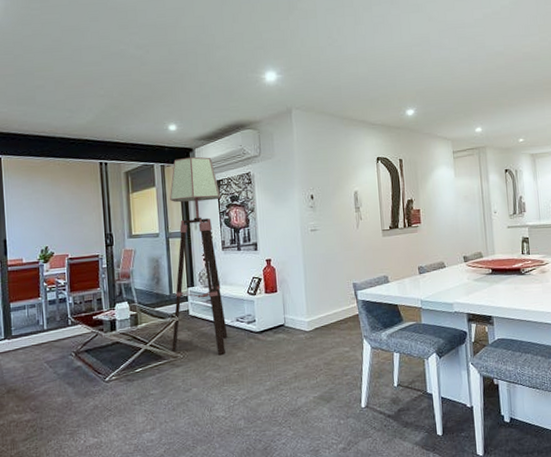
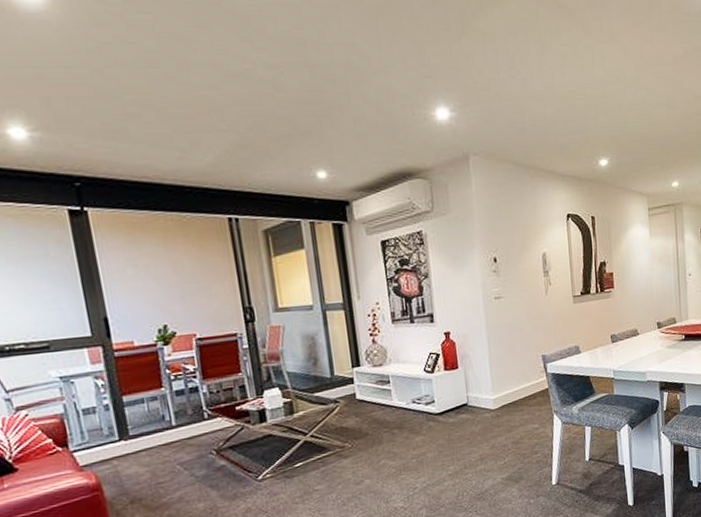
floor lamp: present [169,156,228,355] -> none [323,211,403,441]

